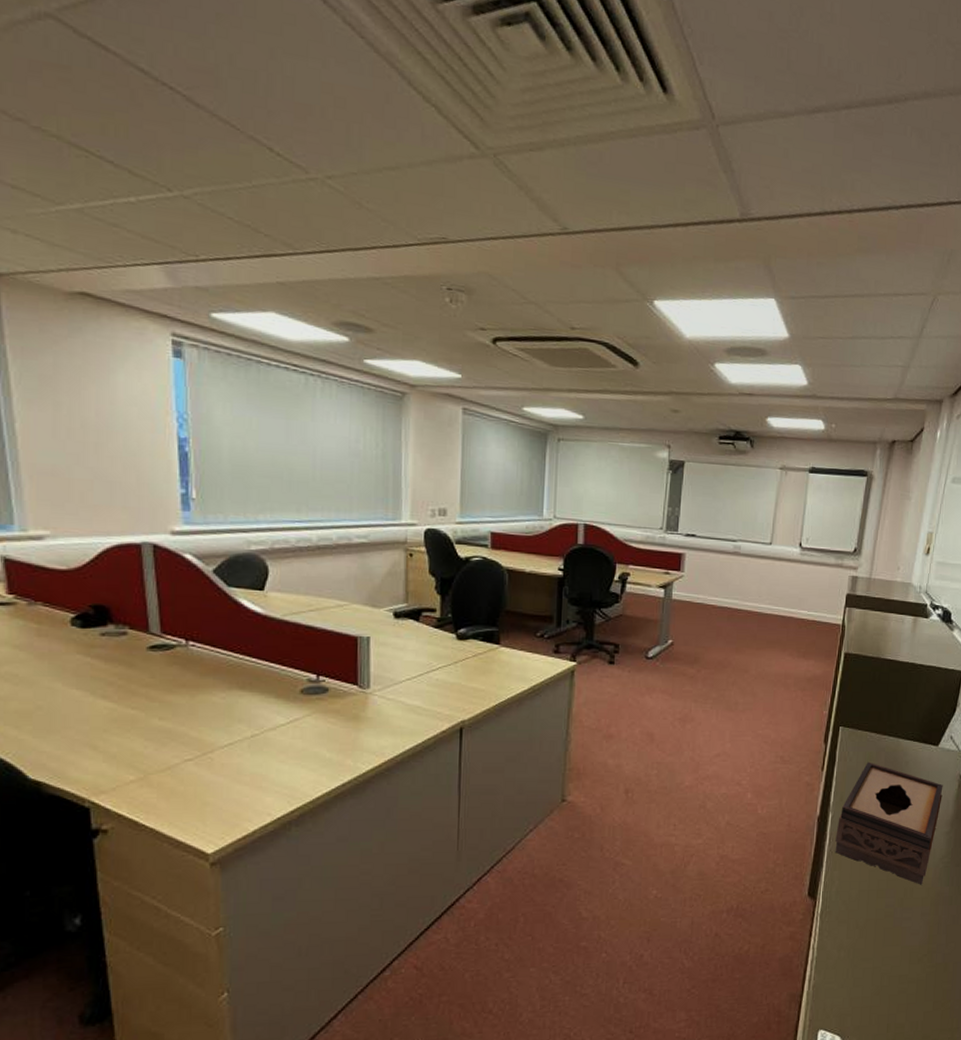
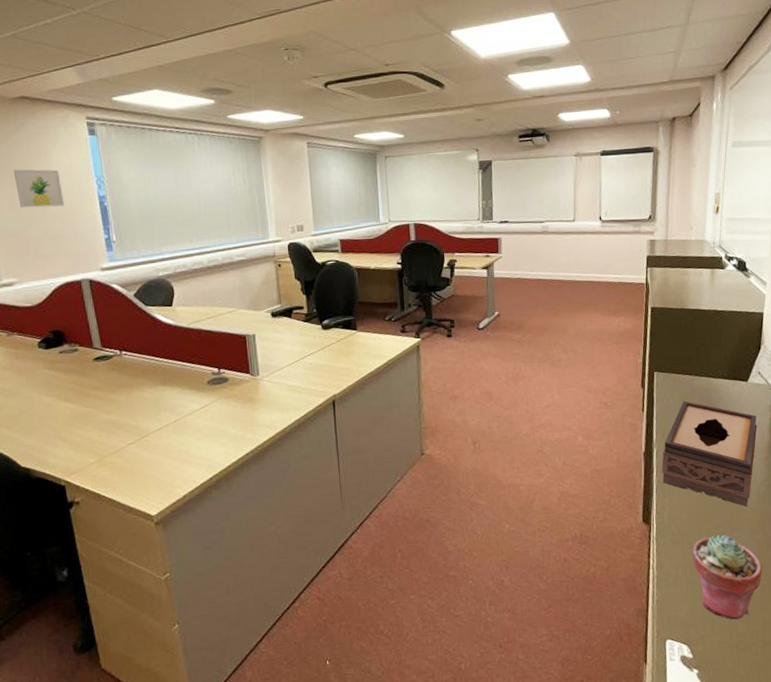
wall art: none [59,387,128,444] -> present [13,169,64,208]
potted succulent: none [857,914,930,1010] -> present [692,534,762,620]

